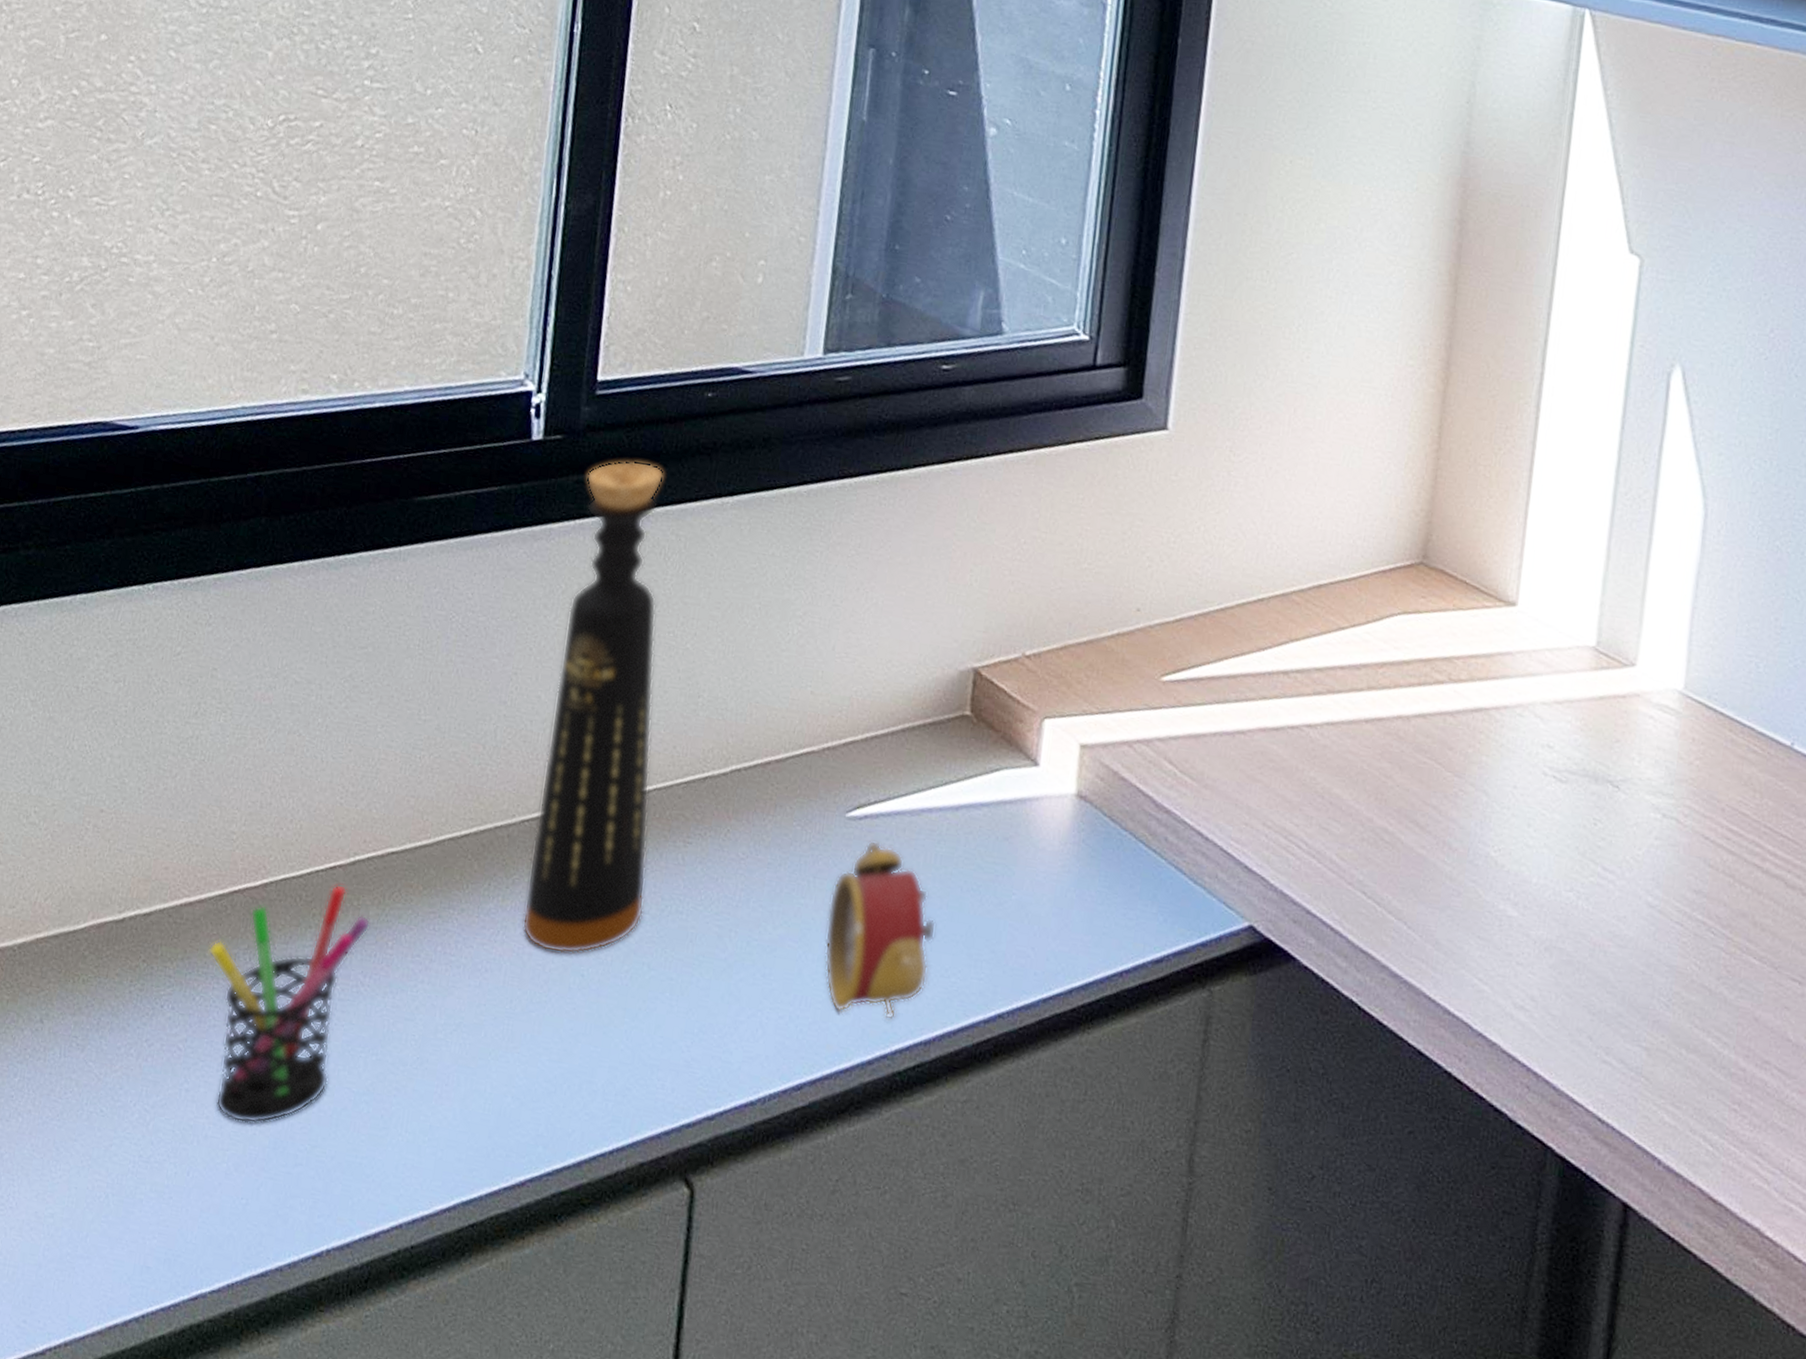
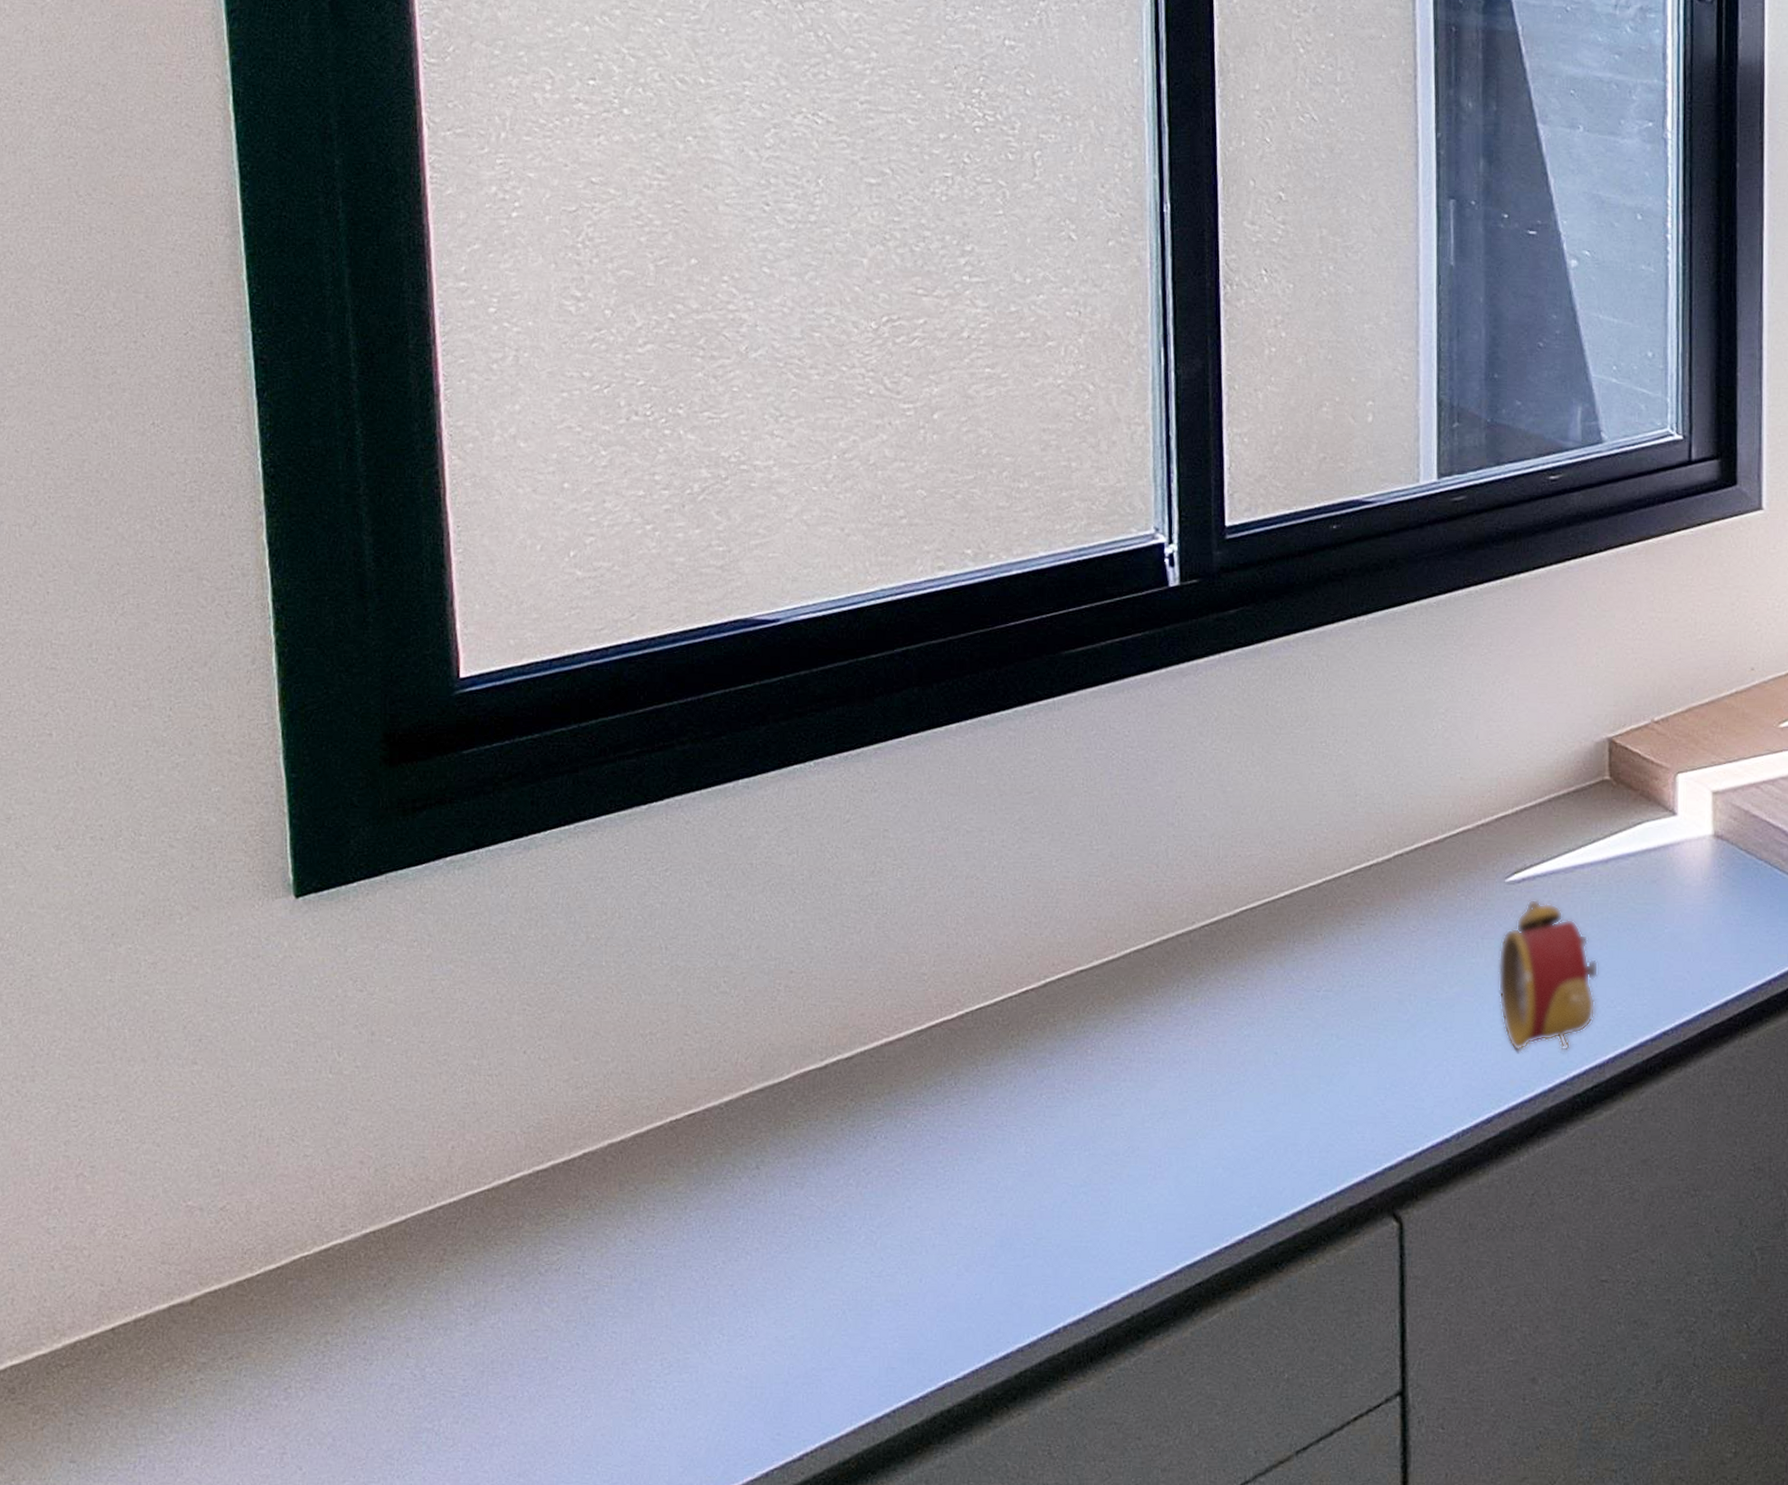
pen holder: present [208,883,371,1124] -> none [913,1005,1068,1229]
bottle: present [522,460,664,955] -> none [1213,594,1327,1037]

